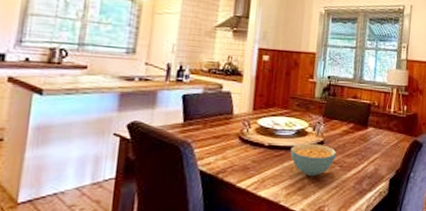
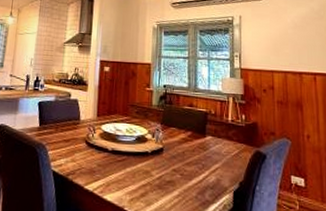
cereal bowl: present [290,143,337,177] -> none [132,149,177,184]

